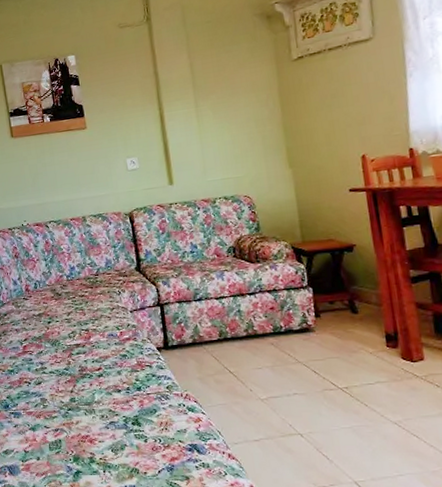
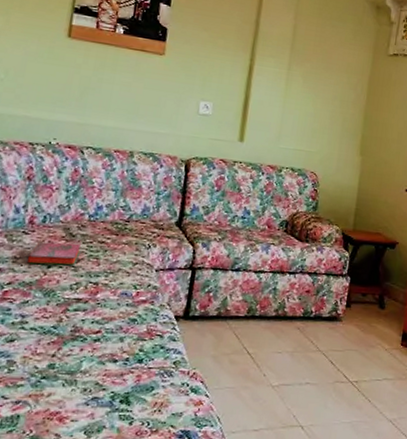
hardback book: none [32,300,68,323] -> present [26,241,81,266]

